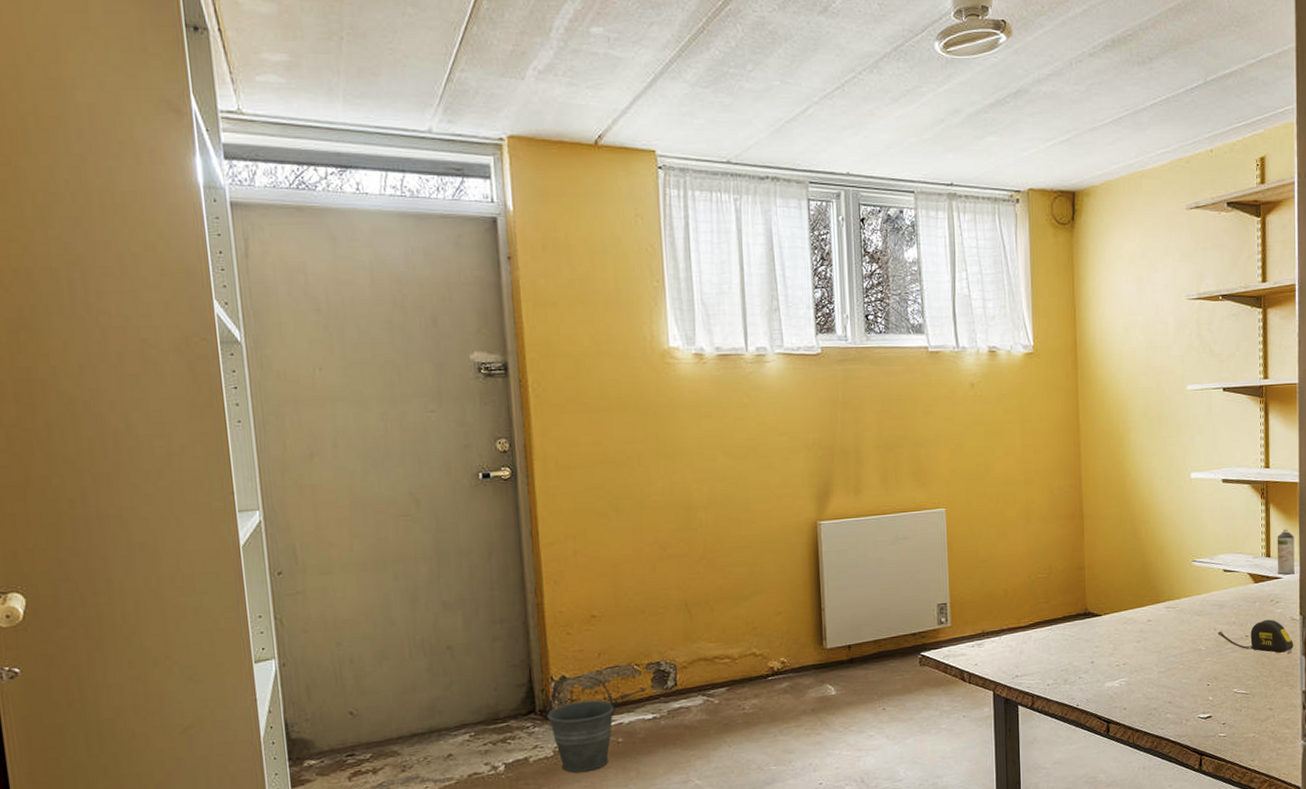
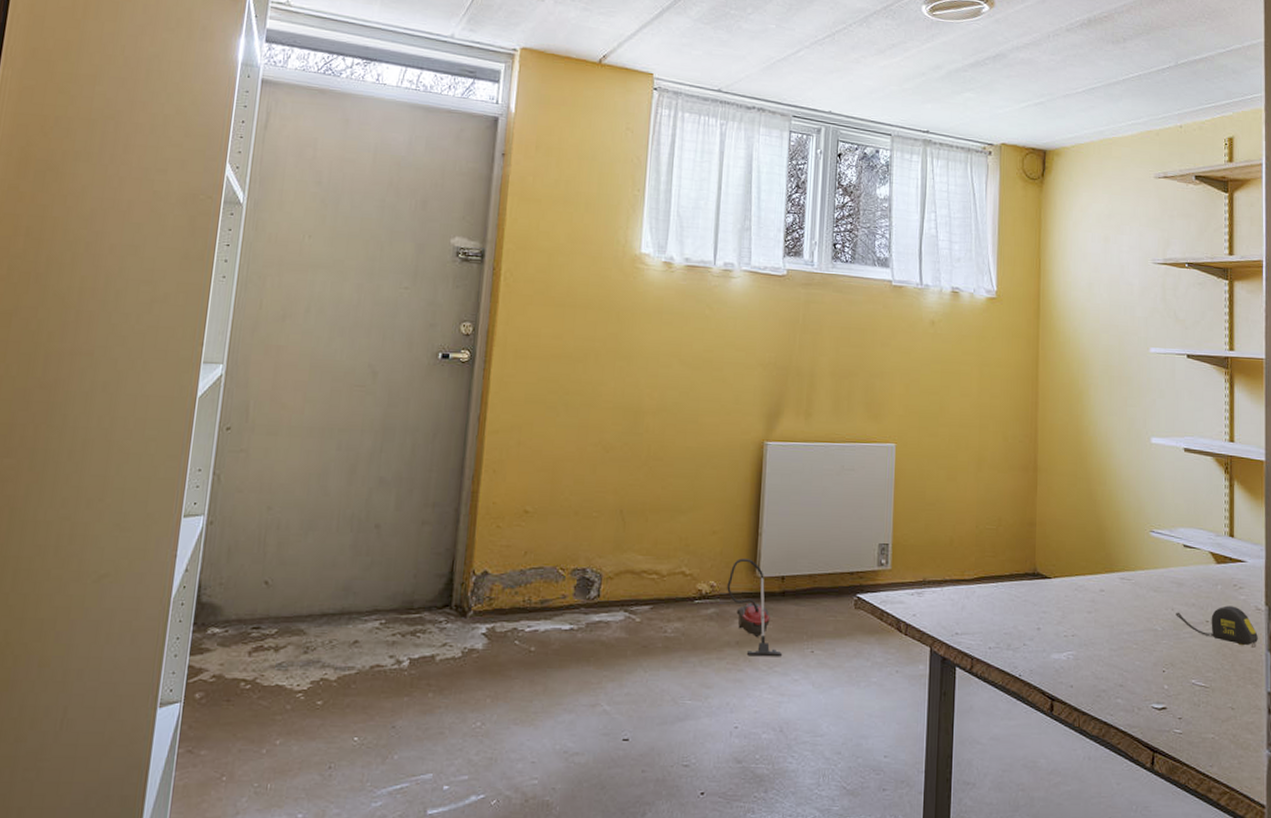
bucket: present [543,675,619,773] -> none [459,572,538,680]
vacuum cleaner: none [797,633,856,720] -> present [727,558,782,656]
aerosol can: present [1277,529,1295,575] -> none [1241,509,1260,559]

